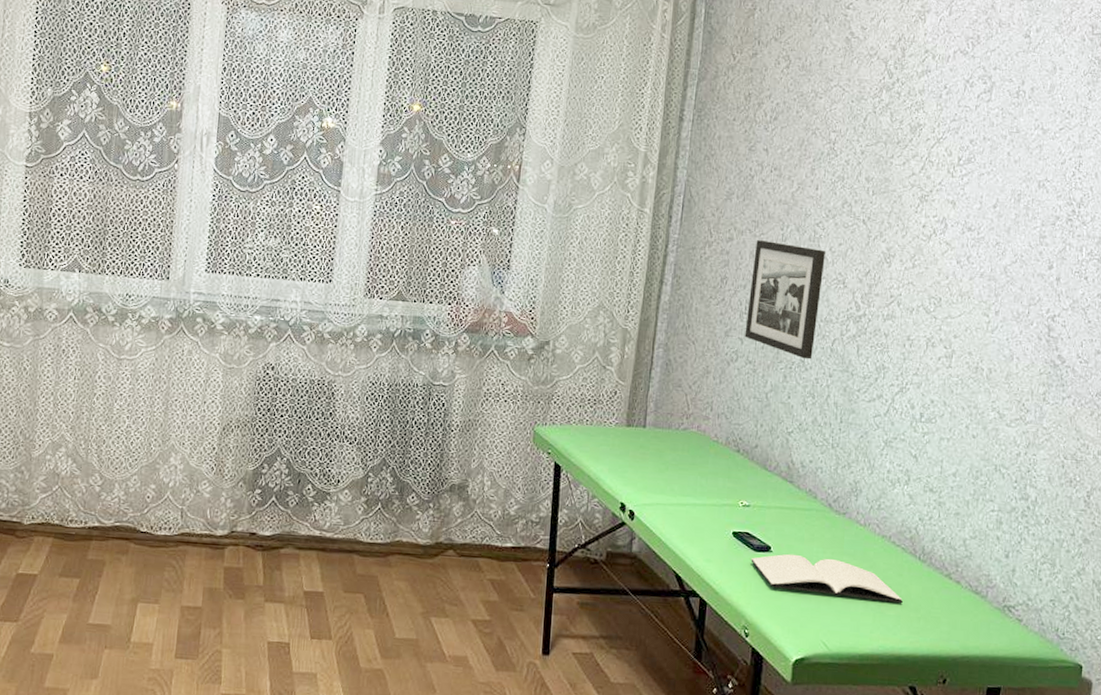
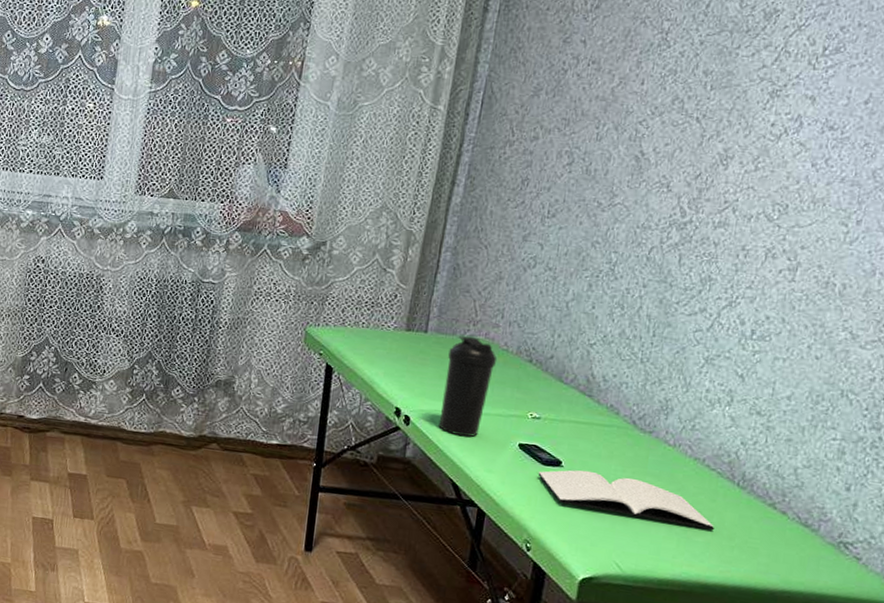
water bottle: none [660,429,708,528] -> present [438,336,497,437]
picture frame: present [744,240,825,360] -> none [545,139,648,268]

